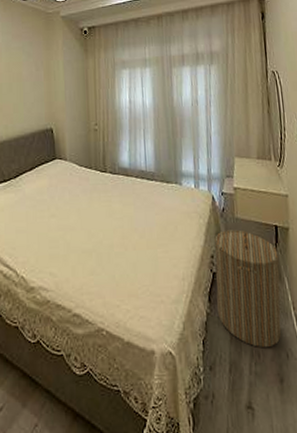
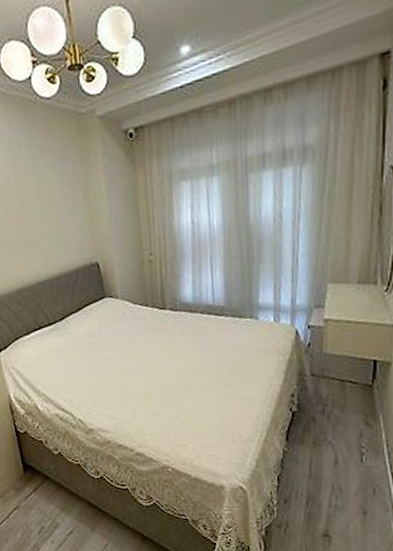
laundry hamper: present [215,230,281,348] -> none [295,366,375,484]

